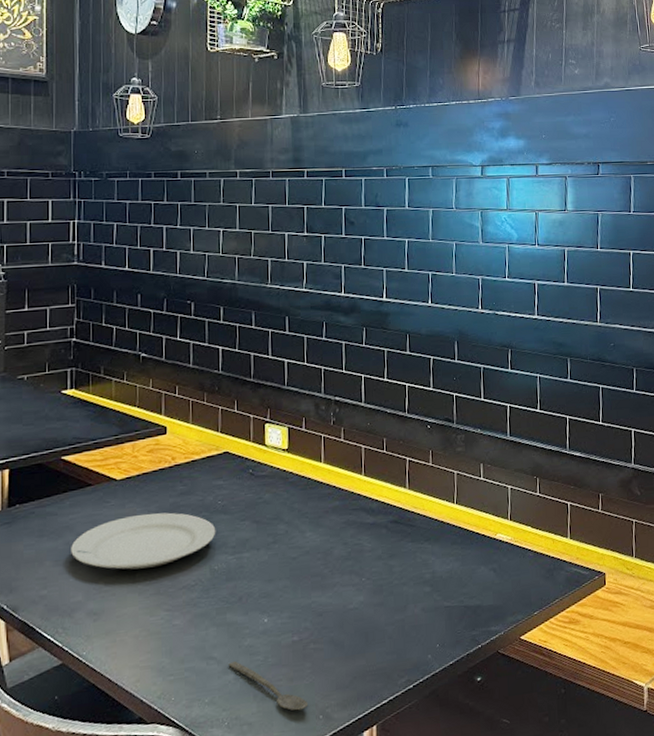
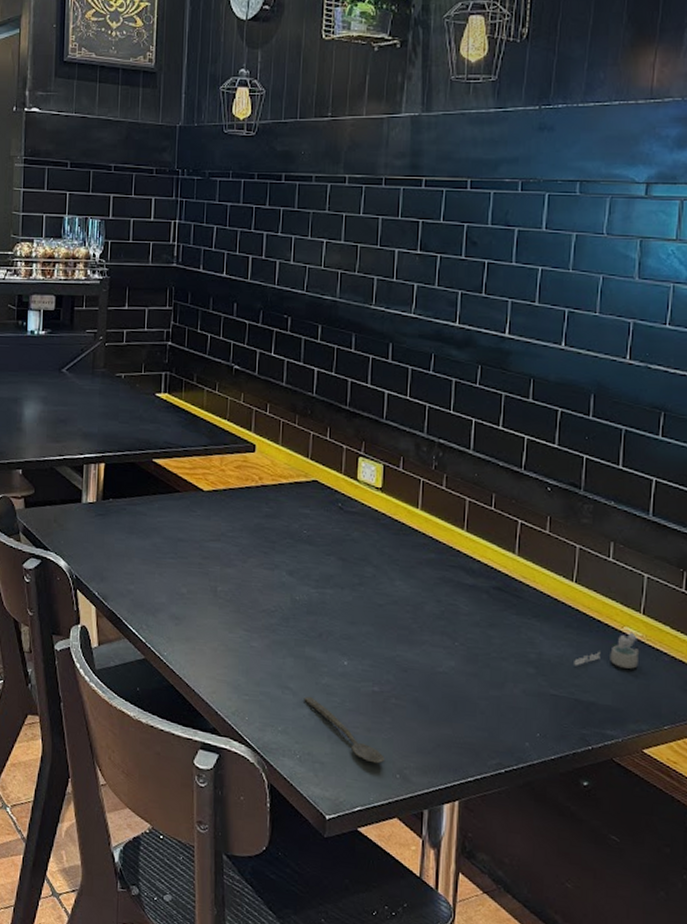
plate: present [71,512,216,570] -> none [157,529,300,585]
cup: none [461,537,511,577] -> present [574,632,640,669]

